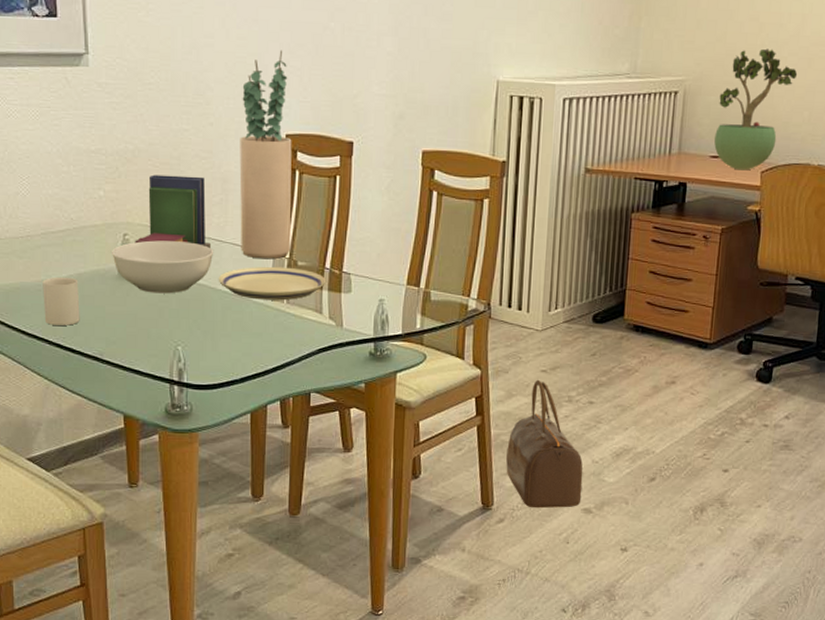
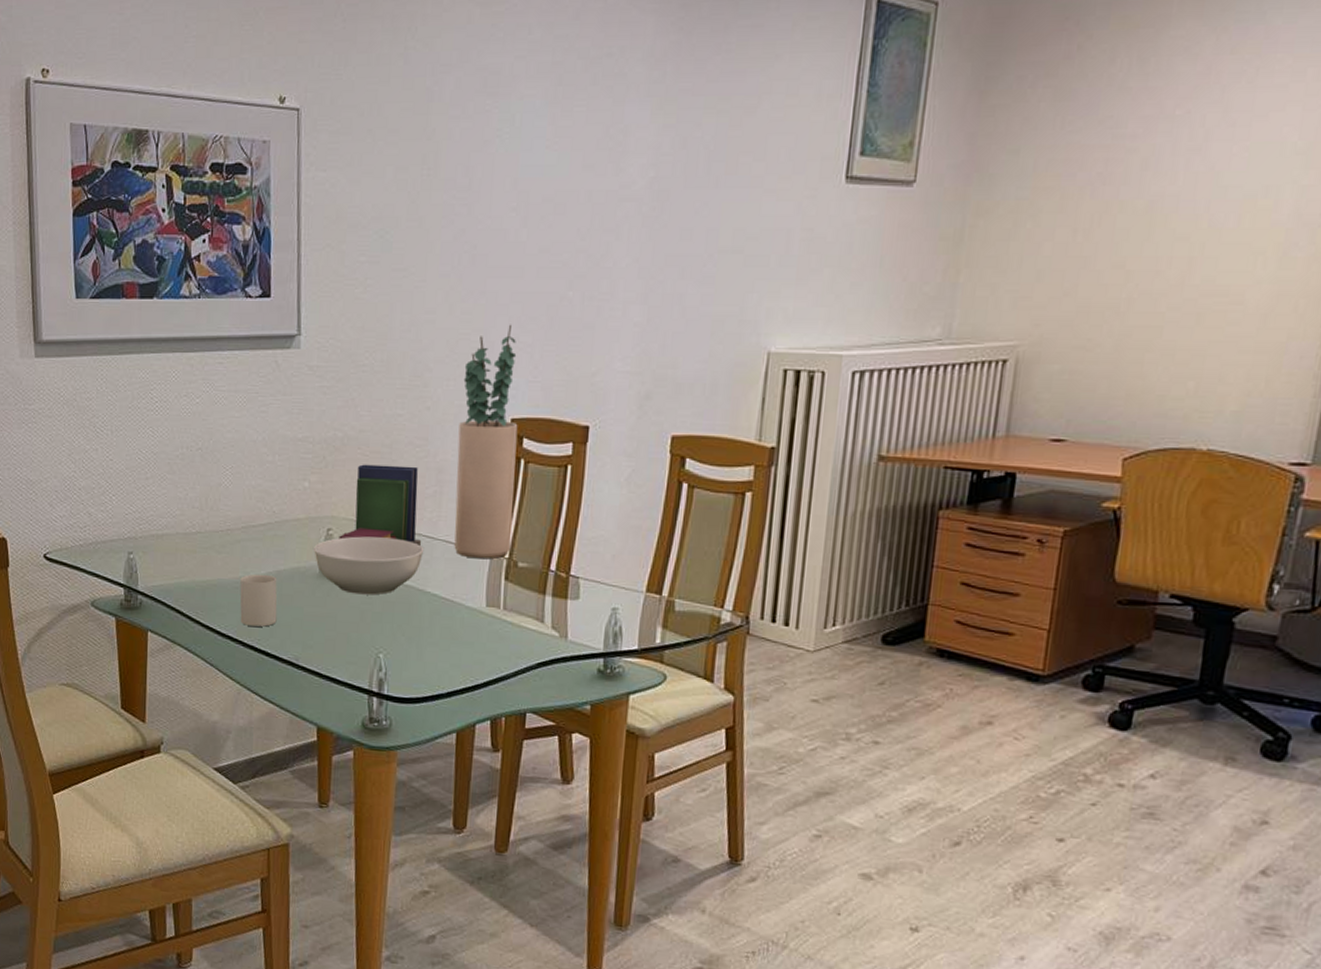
plate: present [218,266,325,301] -> none [427,567,550,606]
handbag: present [506,379,583,509] -> none [761,710,863,871]
potted plant: present [714,48,798,171] -> none [1056,303,1180,457]

